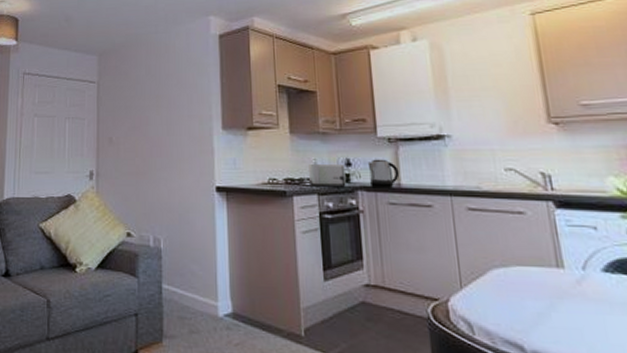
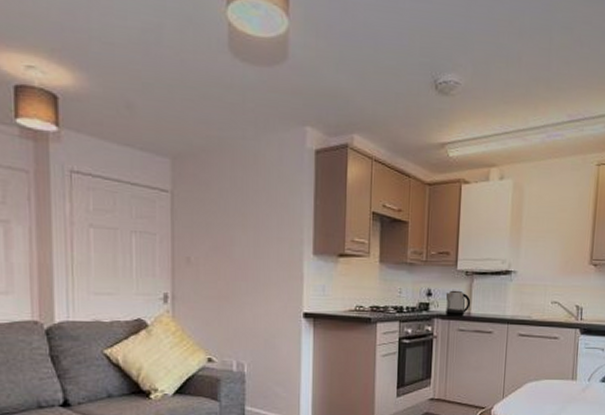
toaster: present [309,163,347,188] -> none [393,292,427,316]

